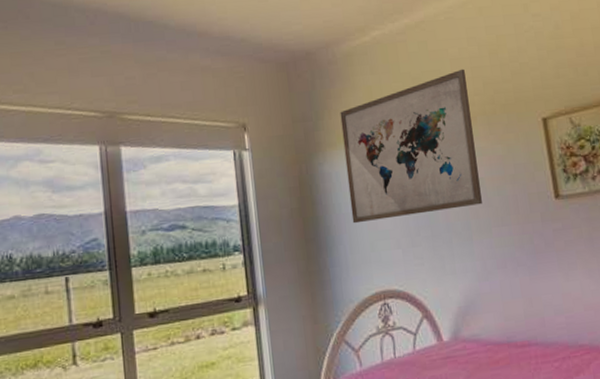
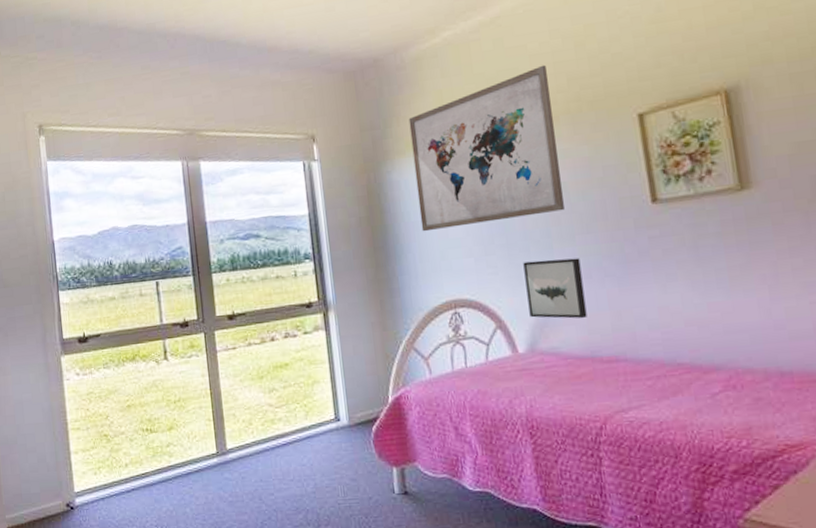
wall art: none [446,249,503,307] -> present [523,258,587,319]

